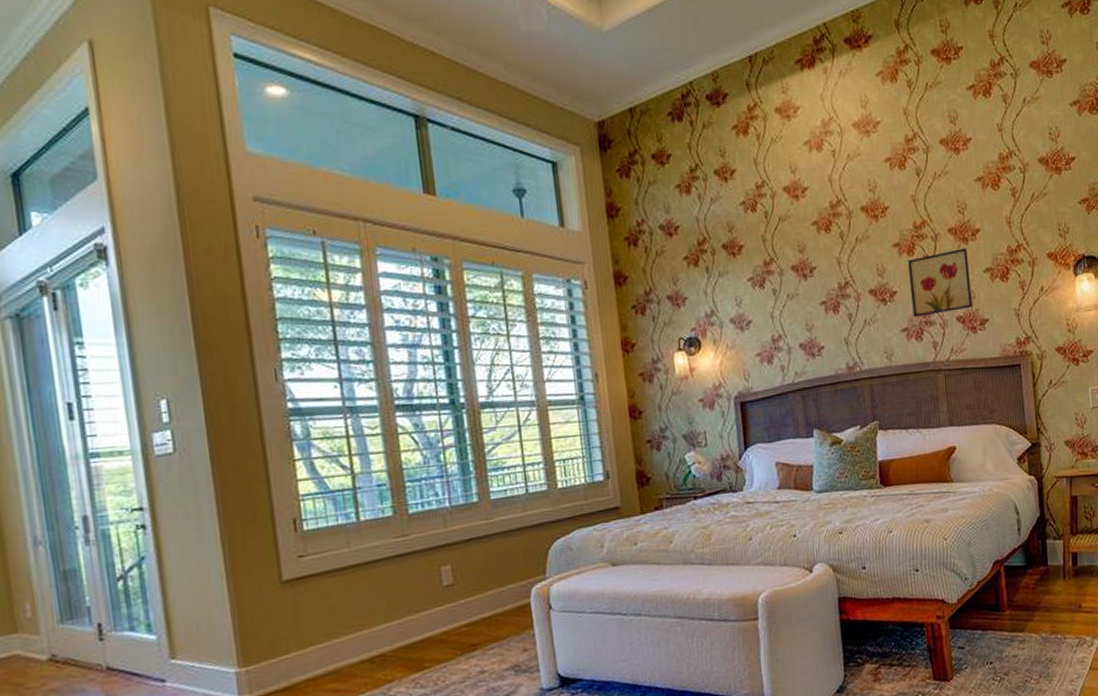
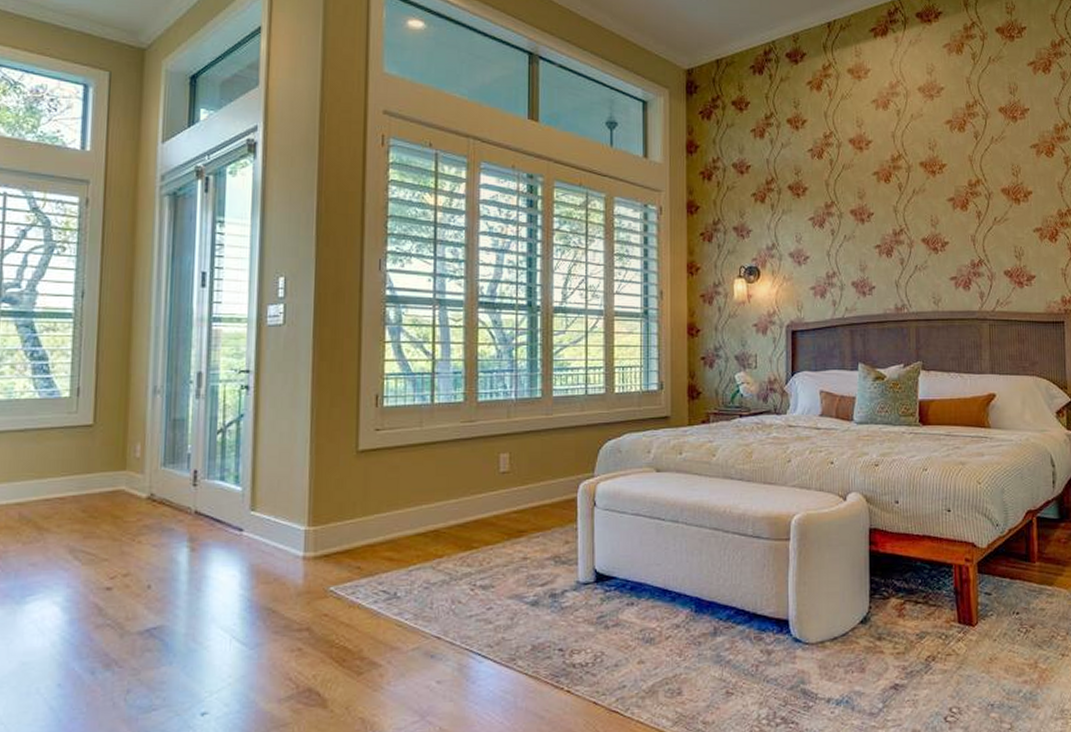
wall art: present [908,248,972,317] -> none [961,208,1020,268]

